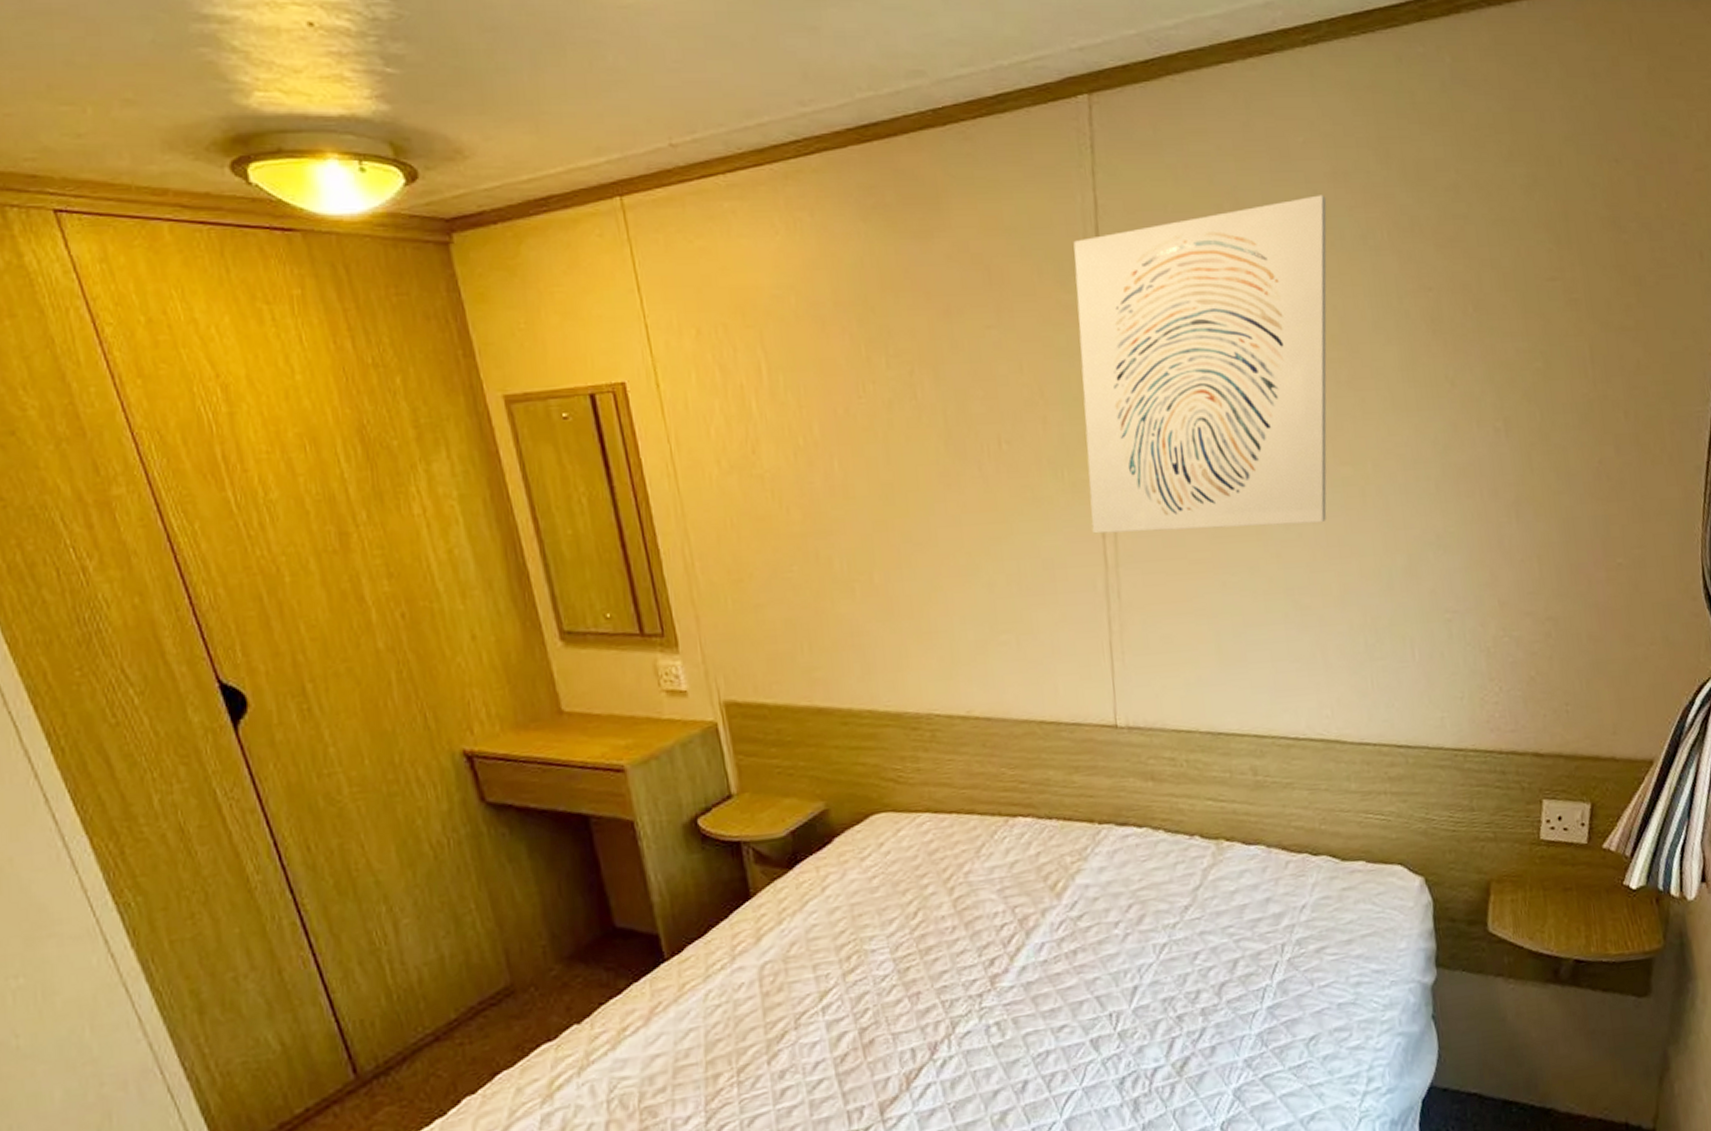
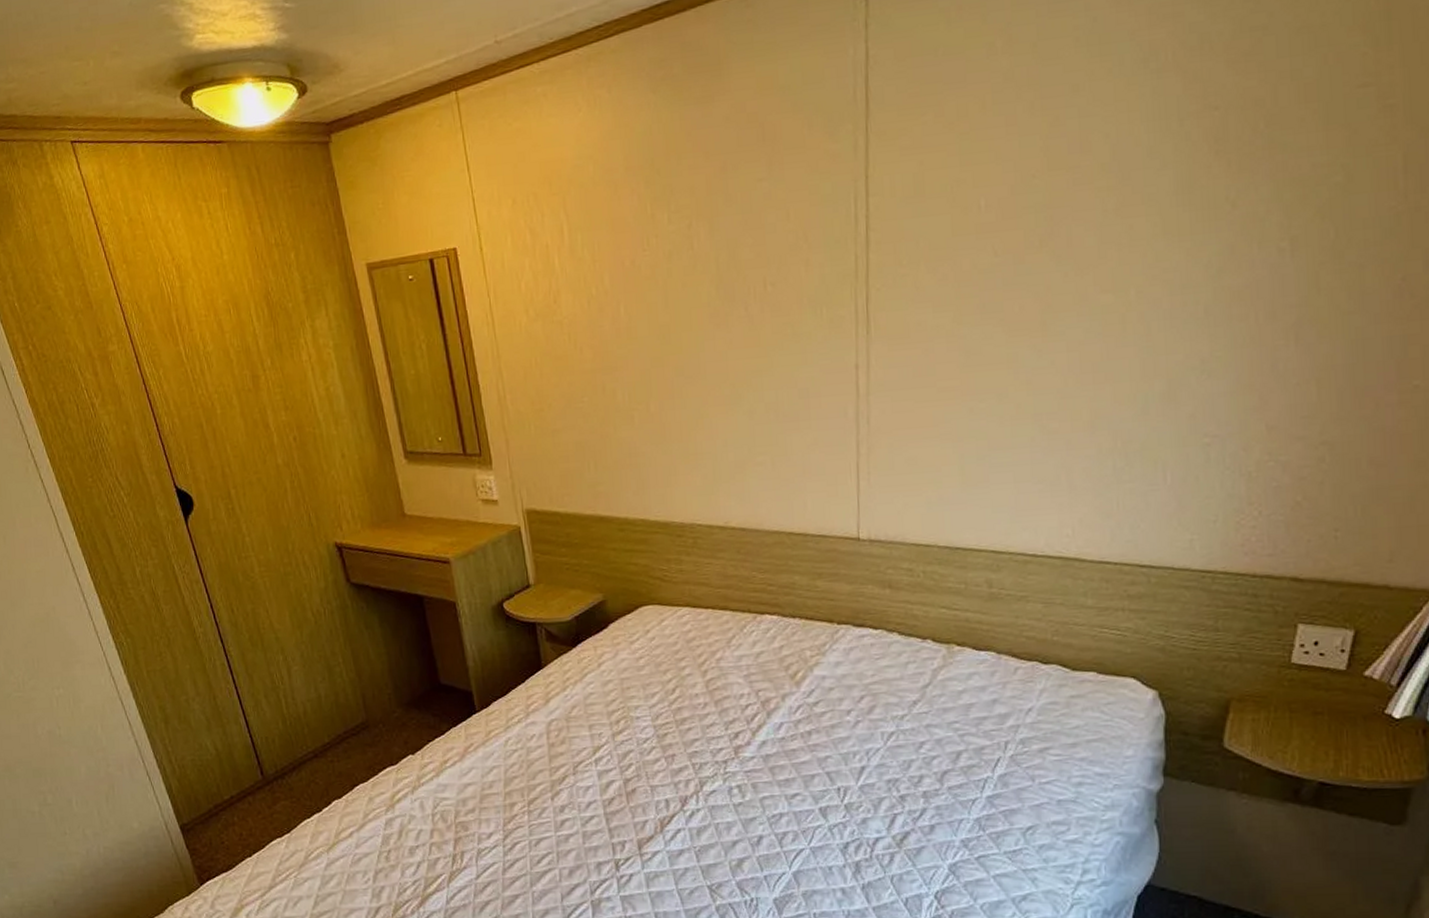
wall art: present [1073,195,1327,534] -> none [843,21,1107,366]

